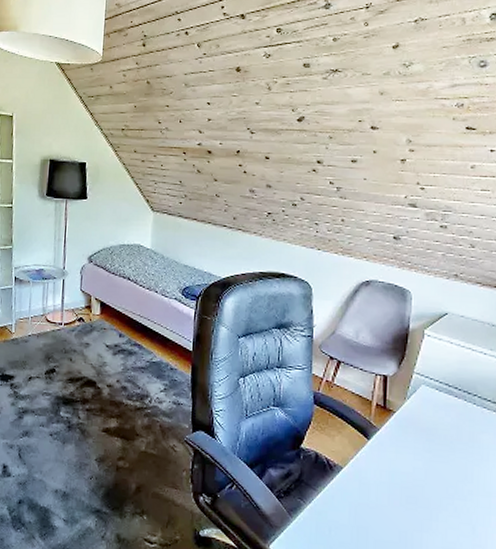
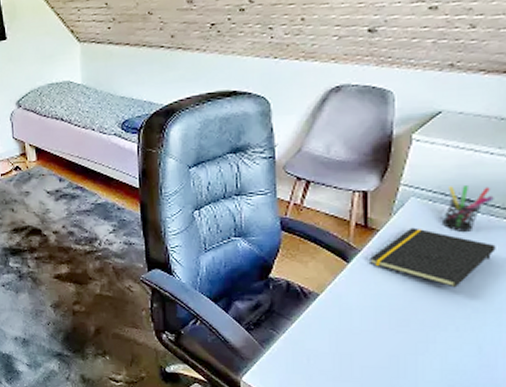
notepad: none [387,412,487,471] -> present [370,227,496,288]
pen holder: none [446,378,486,420] -> present [443,186,494,232]

